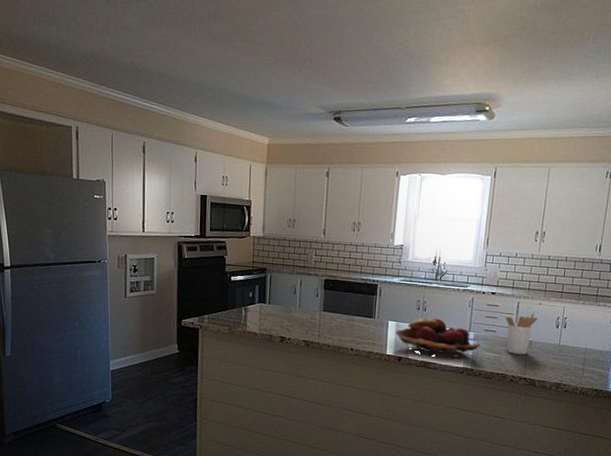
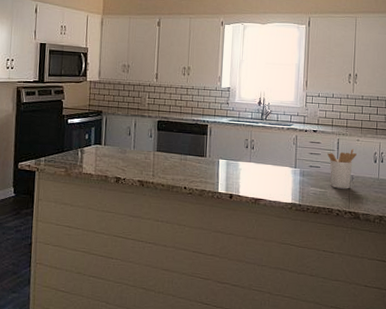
fruit basket: present [395,317,481,359] -> none [226,155,307,195]

